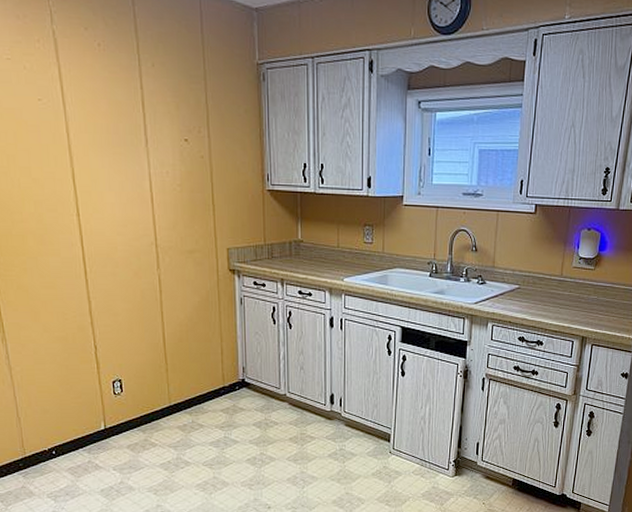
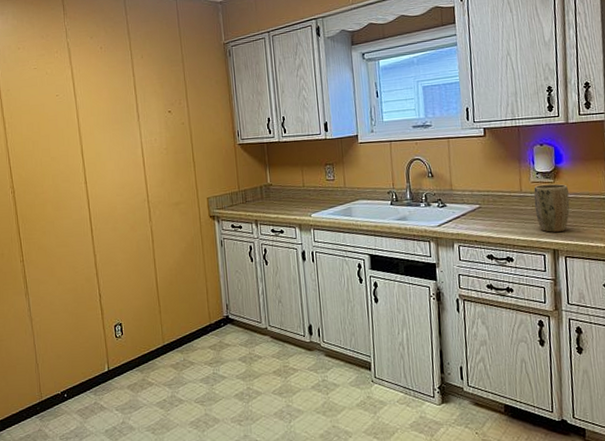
plant pot: none [571,271,606,319] -> present [534,183,570,233]

